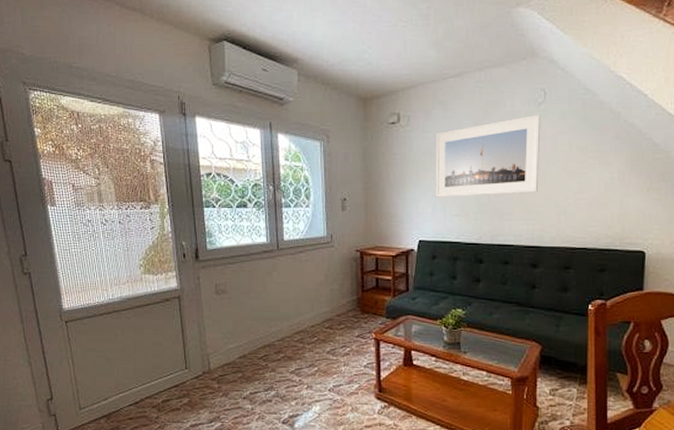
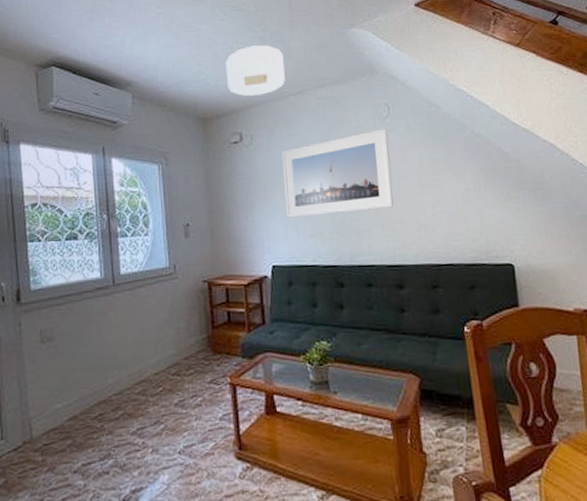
ceiling light: none [388,24,446,76] -> present [225,45,285,96]

